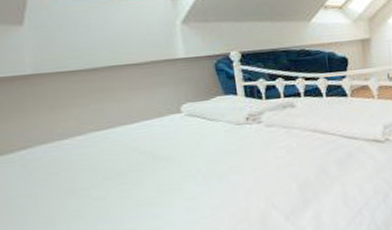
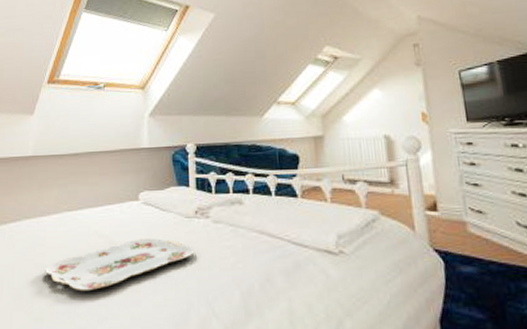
serving tray: none [78,147,250,208] -> present [45,238,195,292]

